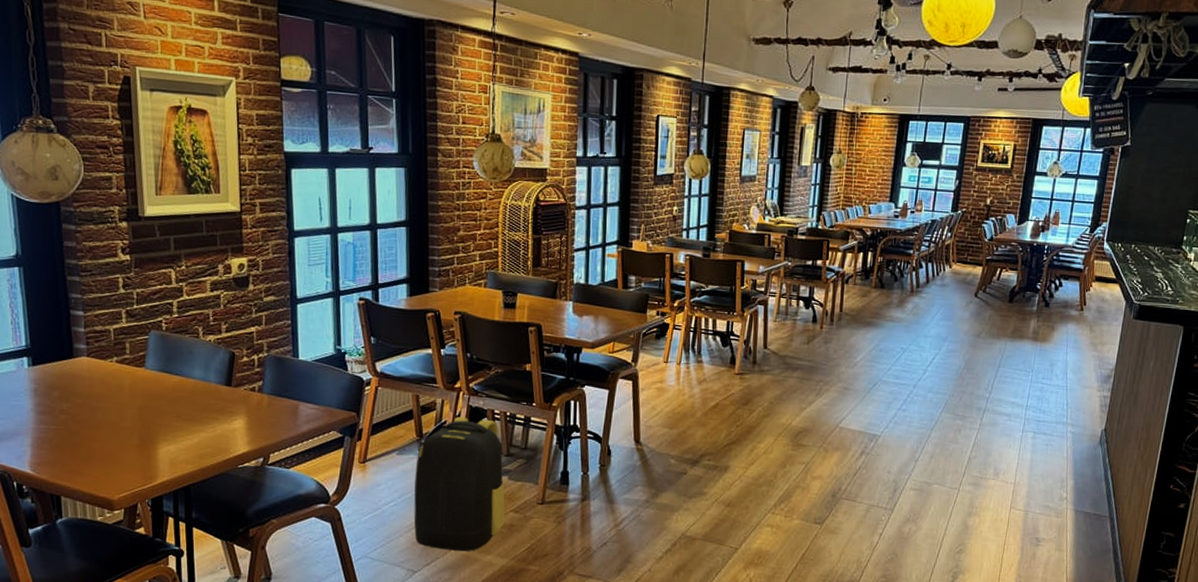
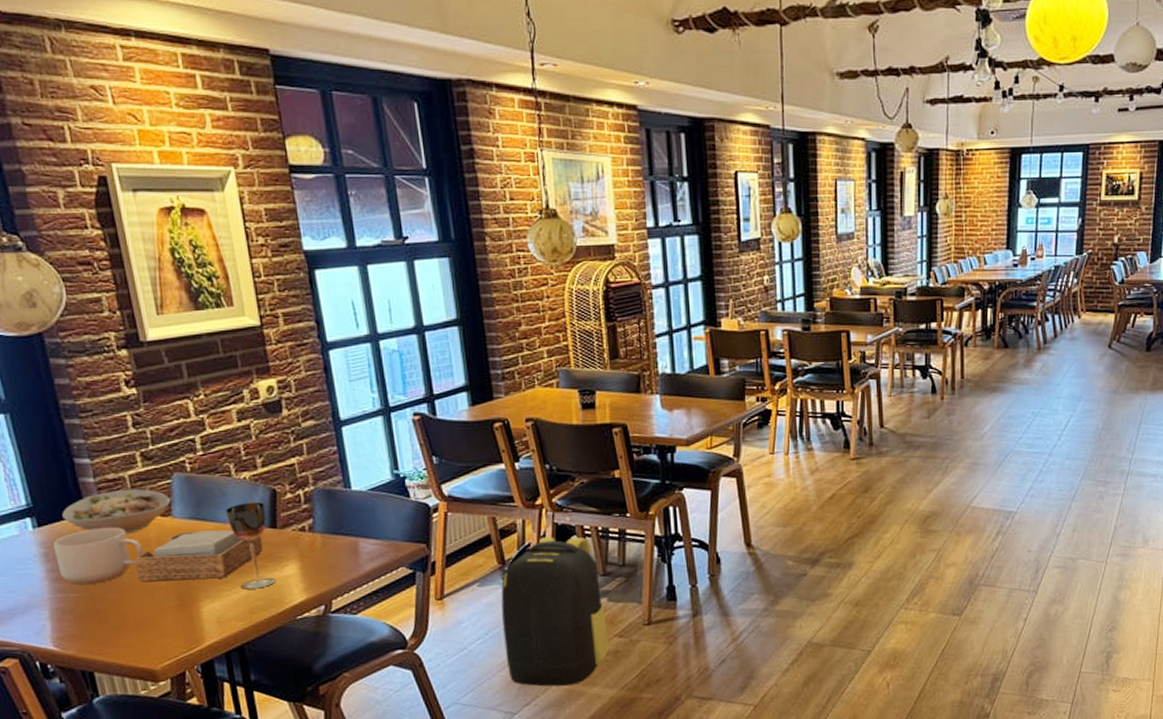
cup: none [43,371,116,419] -> present [53,527,143,585]
salad: none [54,340,146,379] -> present [62,488,171,534]
napkin holder: none [109,381,218,425] -> present [135,529,263,581]
wineglass: none [191,361,224,438] -> present [226,501,276,589]

